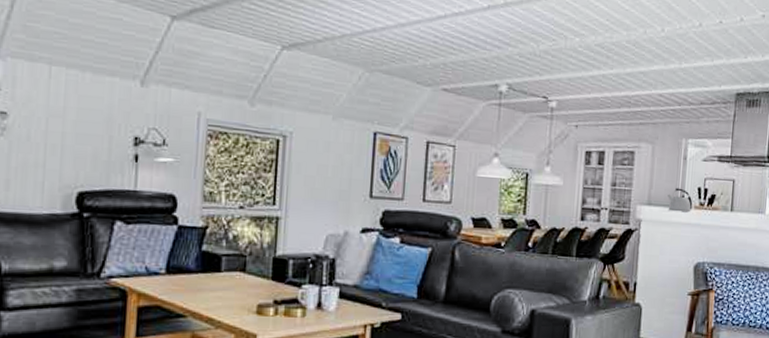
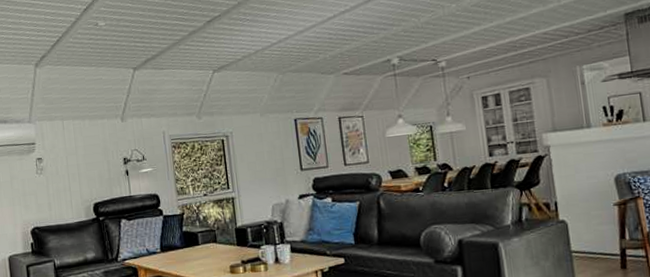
kettle: present [667,187,693,213] -> none [572,110,601,133]

